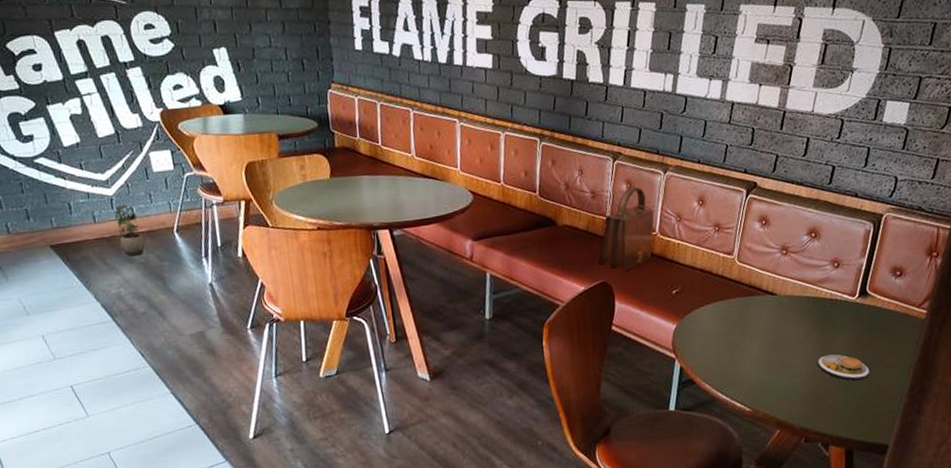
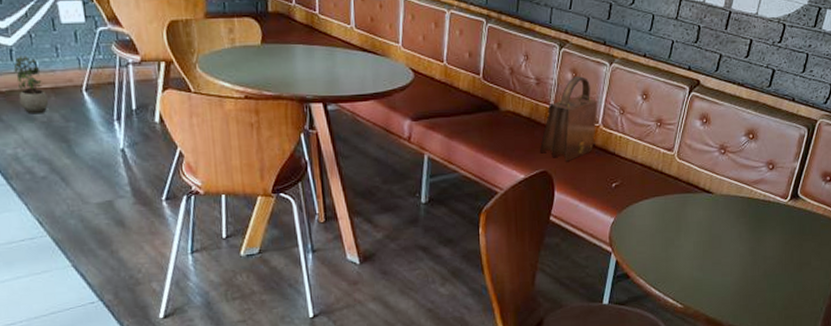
hamburger: present [817,354,870,381] -> none [747,254,797,281]

